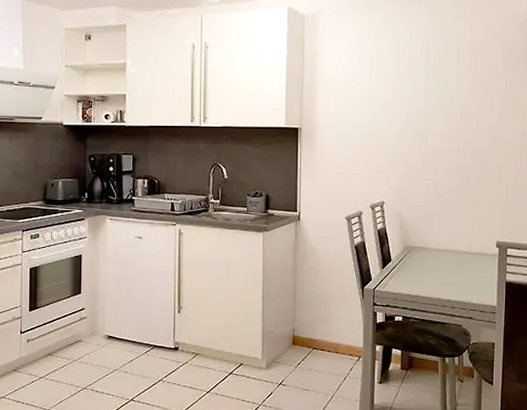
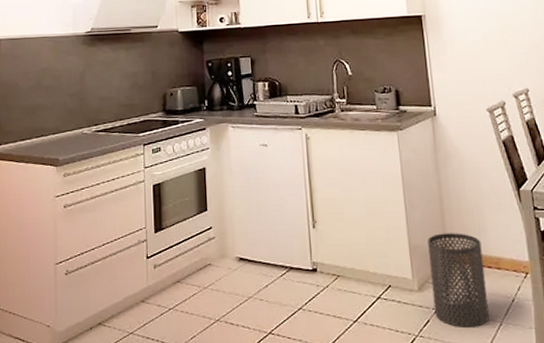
trash can: none [278,322,325,399] -> present [427,233,489,327]

